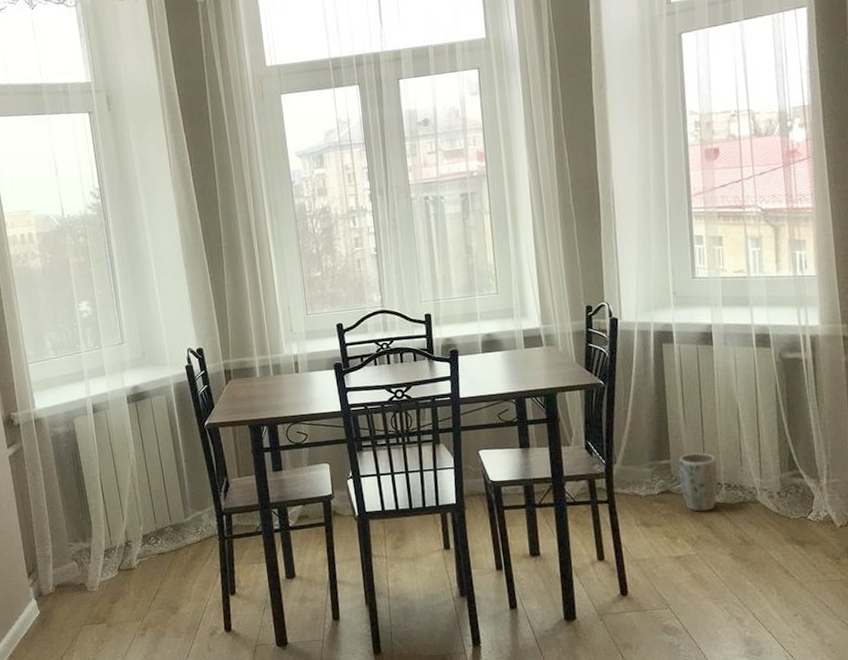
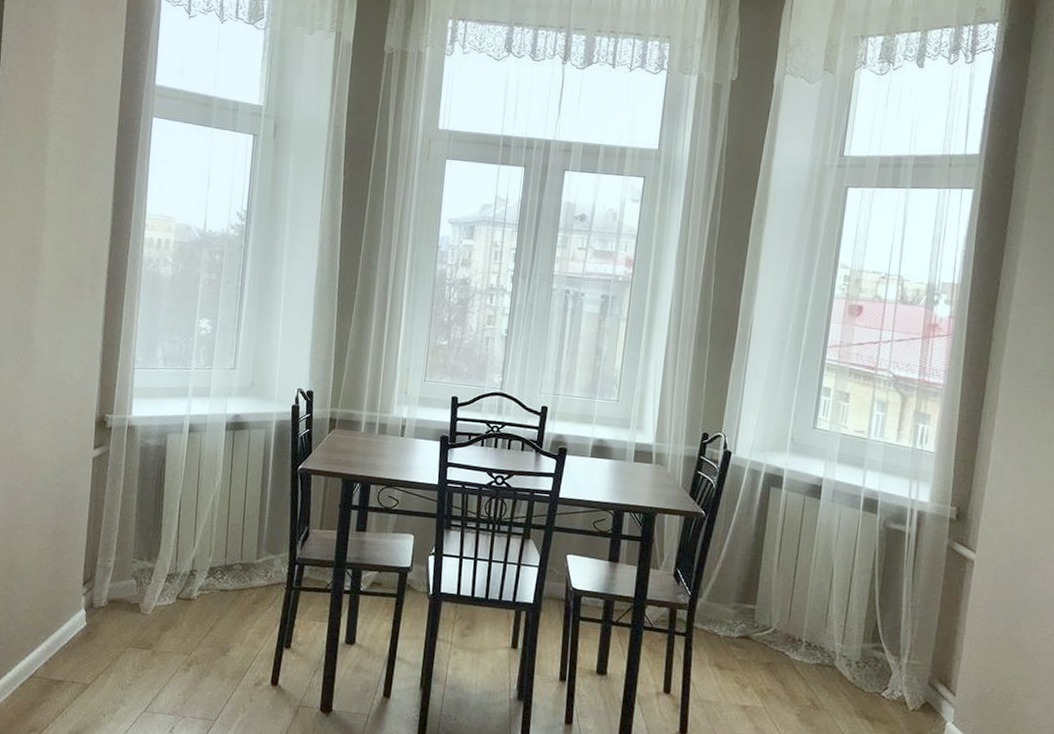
plant pot: present [678,453,718,512] -> none [761,603,802,666]

